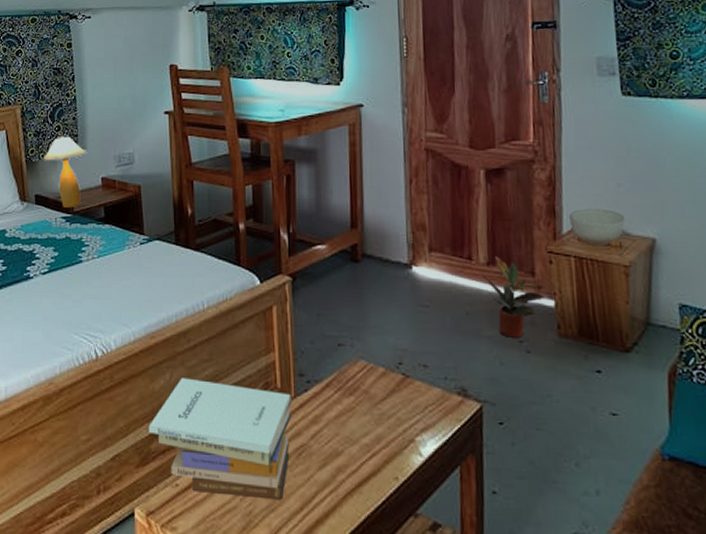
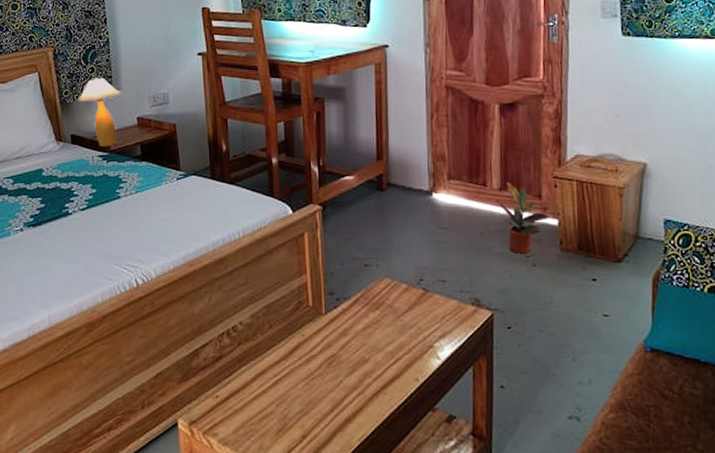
books: present [148,378,293,499] -> none [189,301,323,403]
bowl: present [569,209,626,247] -> none [573,138,622,172]

